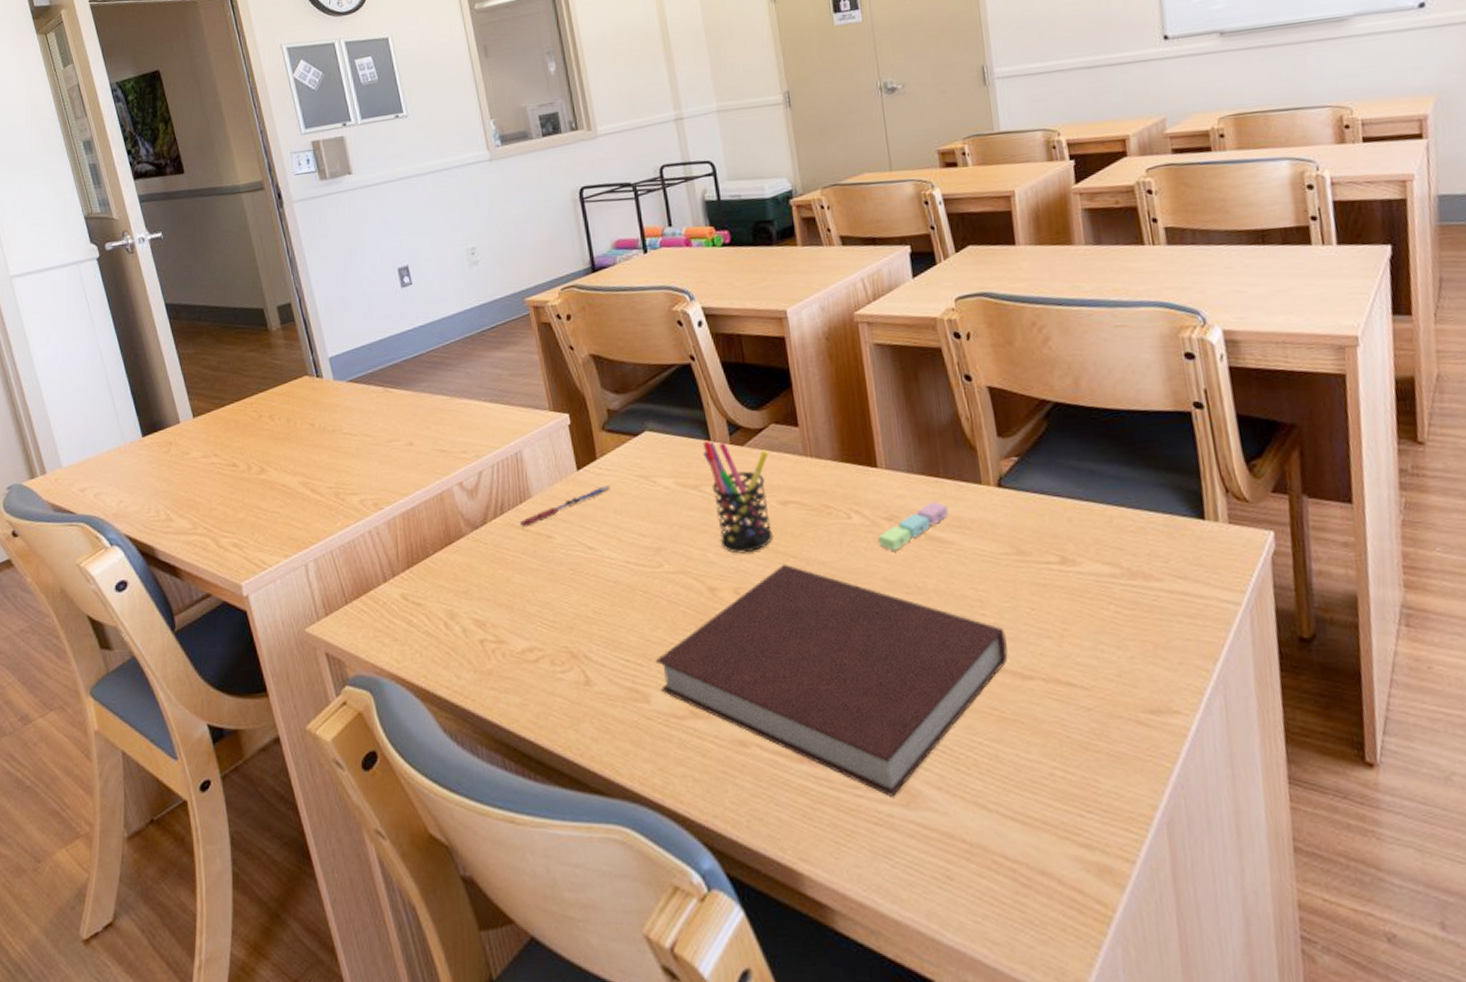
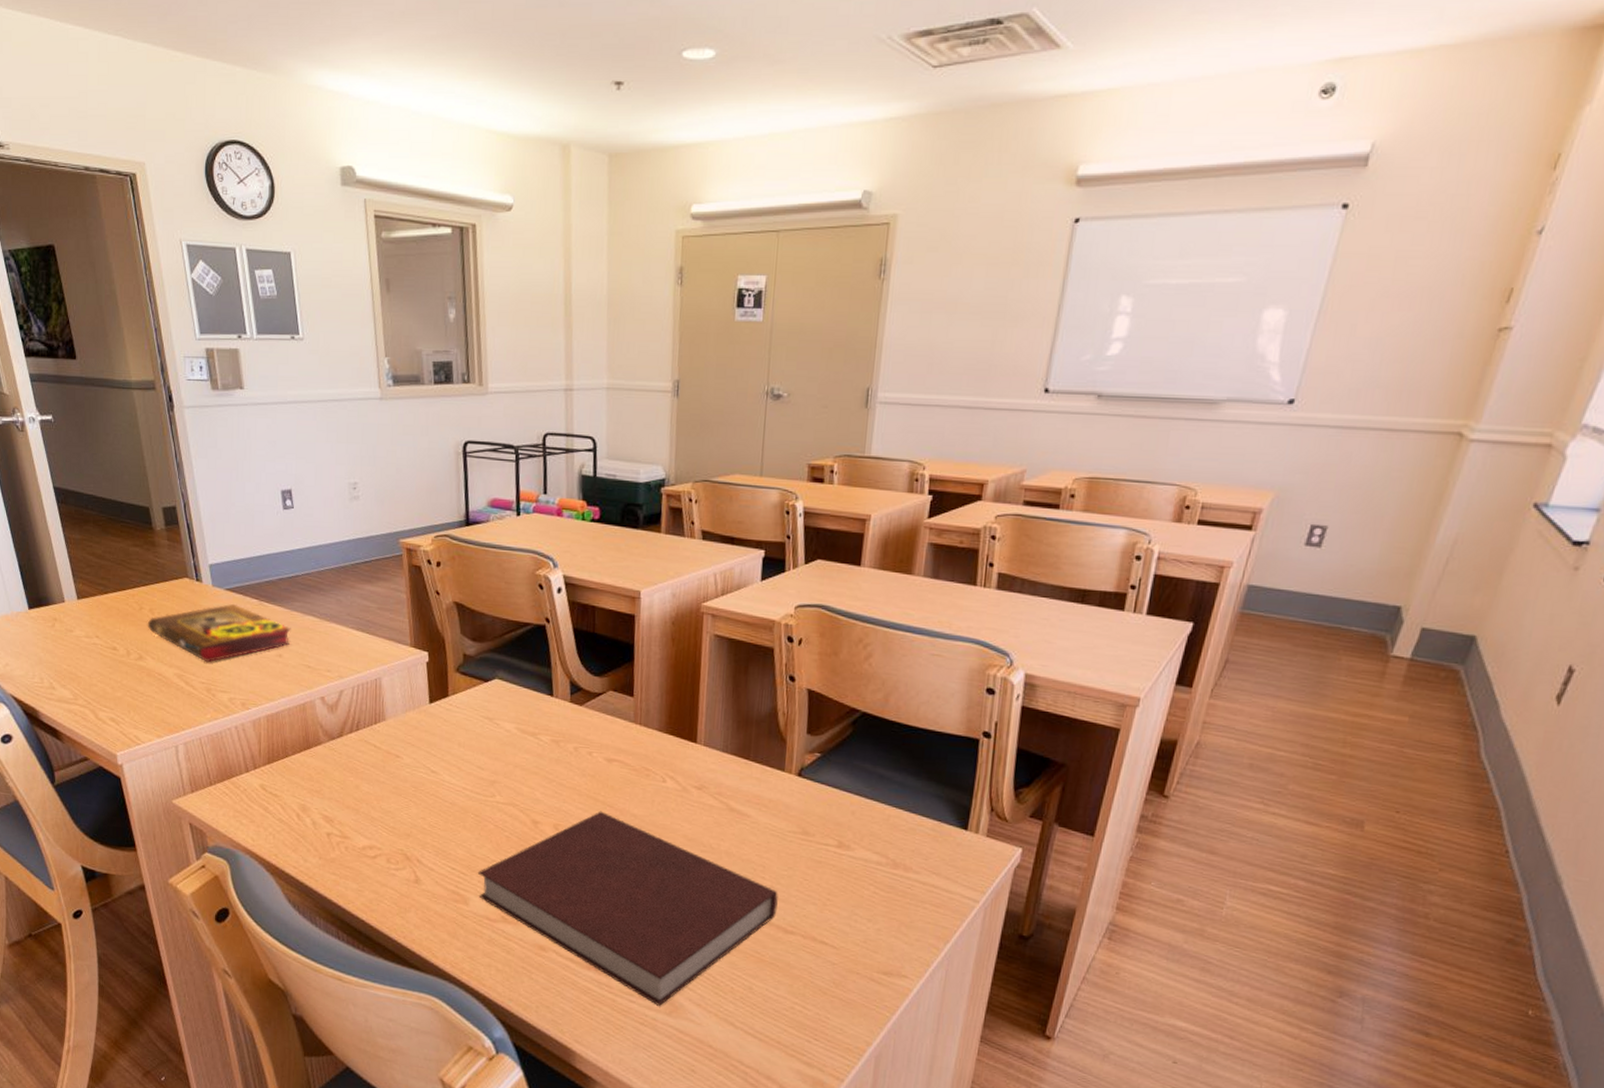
book: none [267,395,421,465] -> present [147,603,291,663]
pen: present [520,484,610,528] -> none [373,720,457,745]
pen holder: present [702,440,773,554] -> none [544,696,604,797]
sticky notes: present [879,502,949,551] -> none [686,779,751,815]

